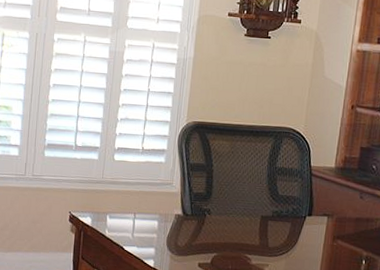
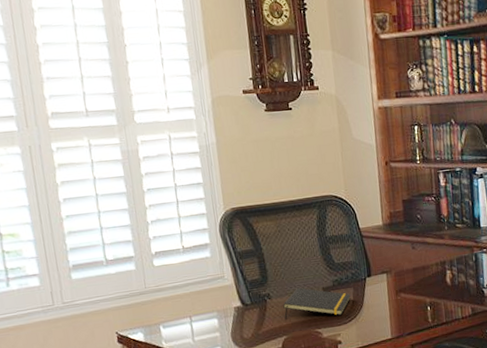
notepad: none [219,210,288,247] -> present [283,287,352,320]

